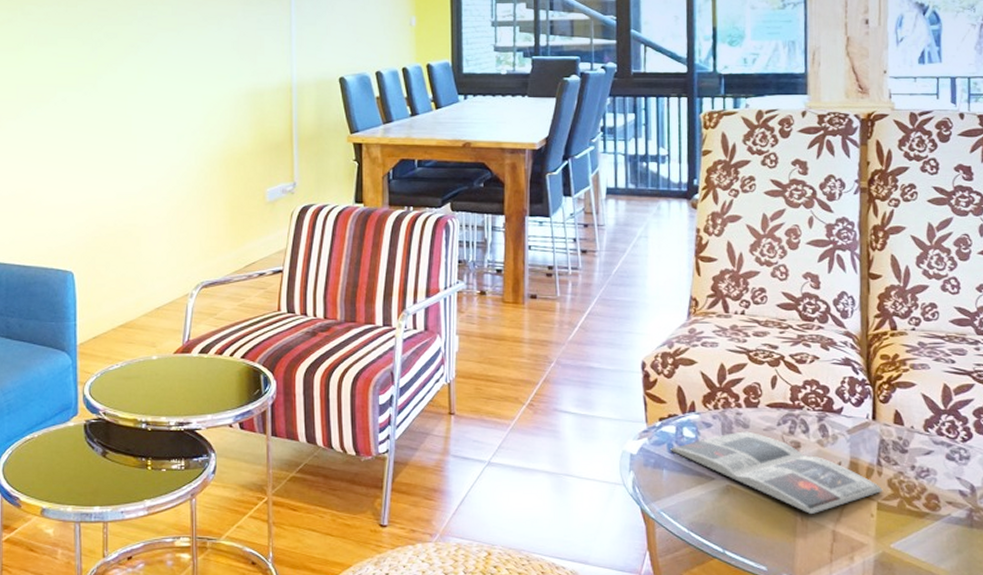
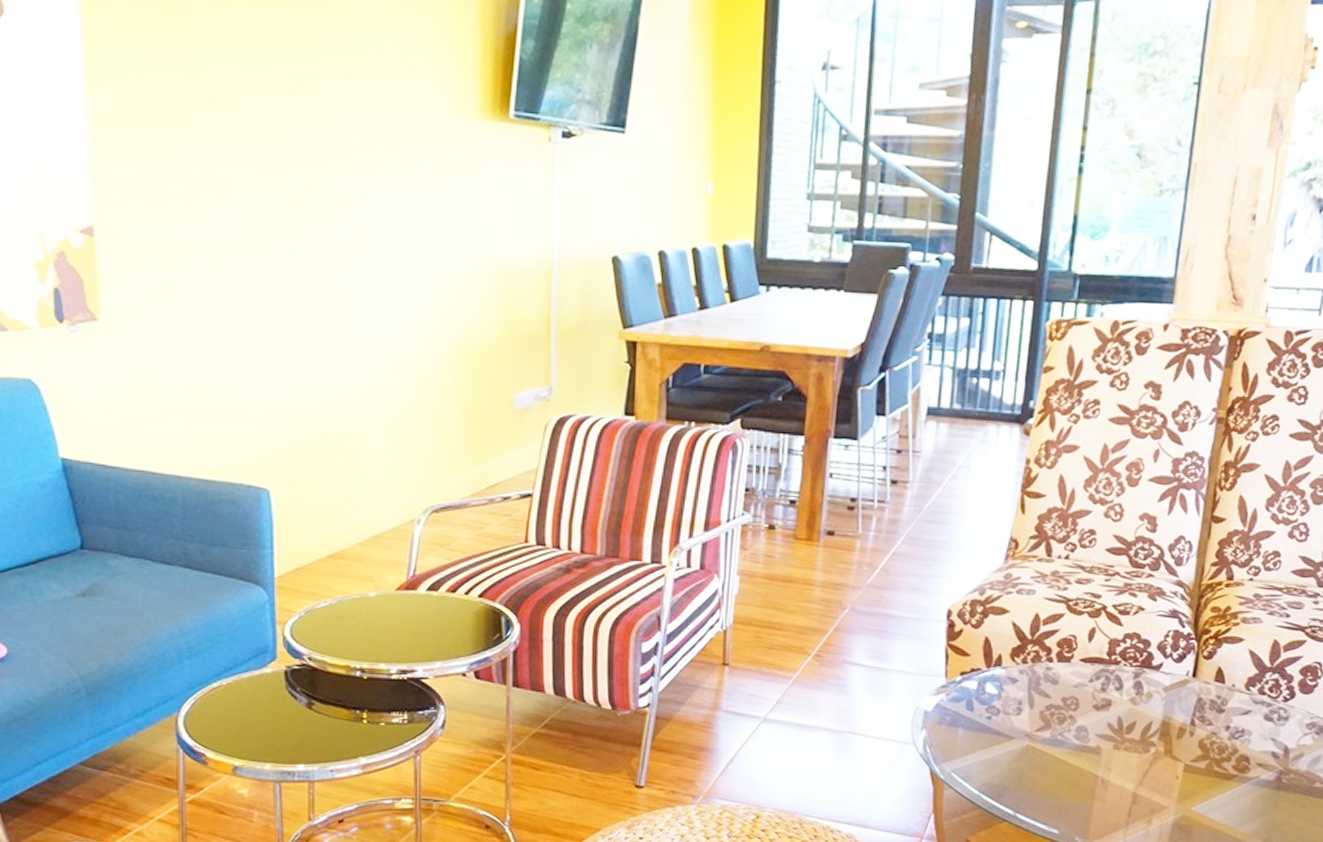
magazine: present [671,431,883,514] -> none [969,687,1193,775]

